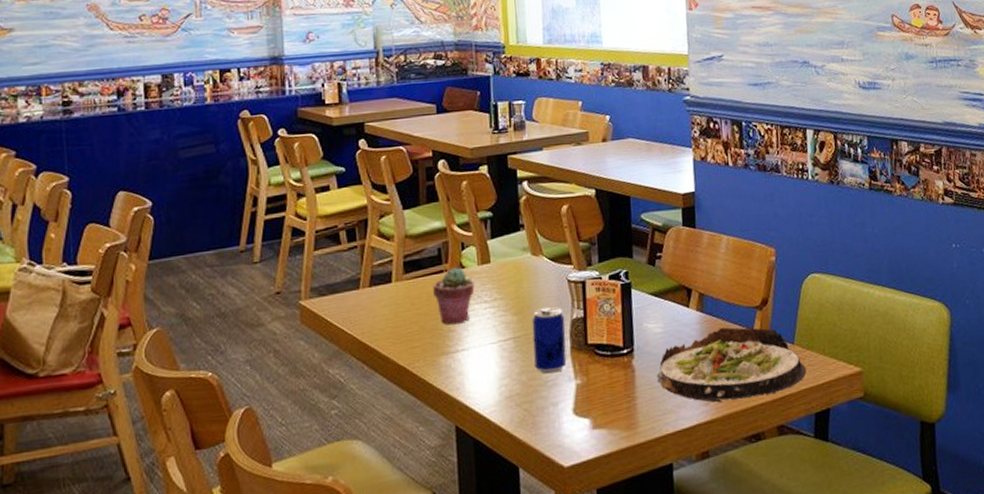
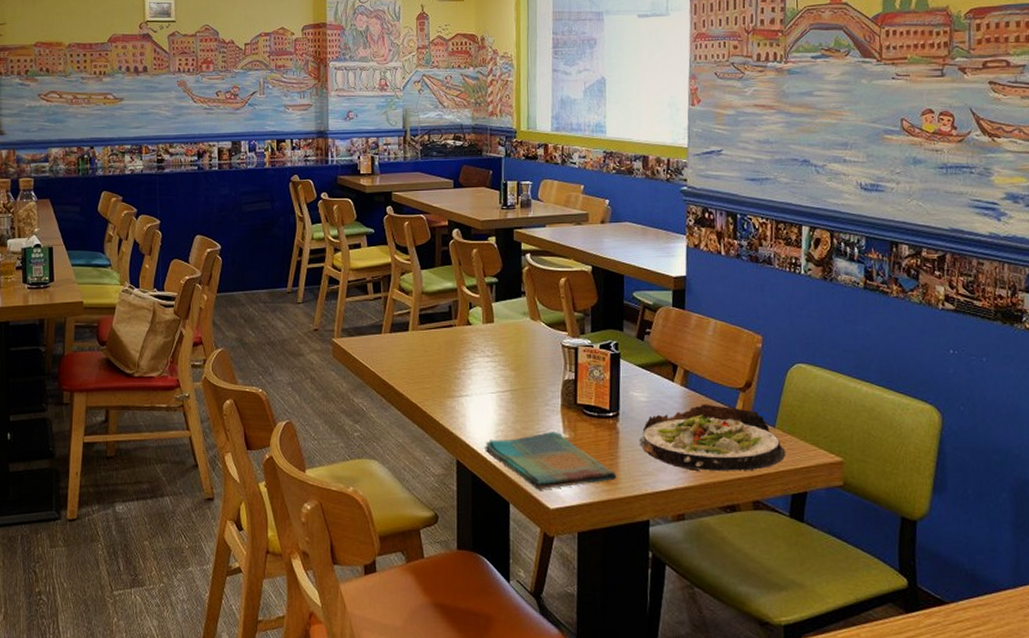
potted succulent: present [433,267,475,325] -> none [443,324,479,373]
dish towel: none [487,378,636,448] -> present [485,431,617,490]
beer can: present [531,307,567,374] -> none [527,366,558,425]

